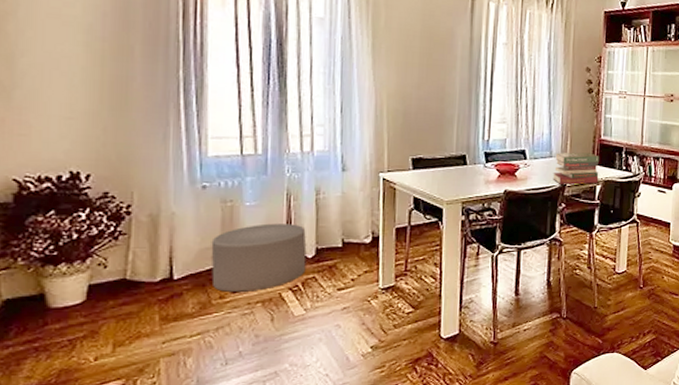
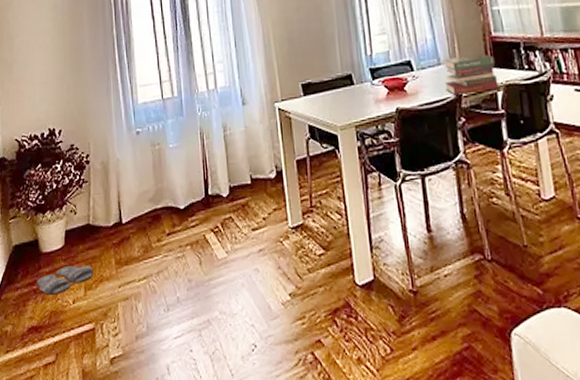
slippers: none [40,321,127,352] -> present [37,265,93,295]
pouf: present [211,223,306,292] -> none [147,162,223,235]

